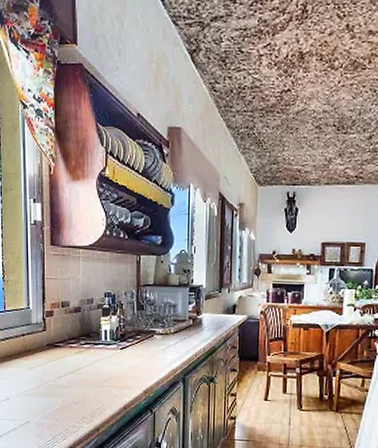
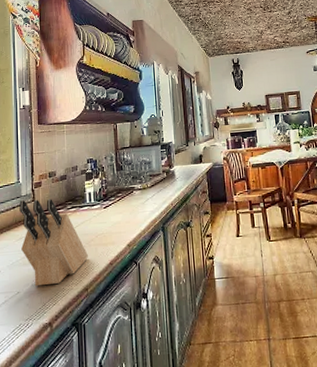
knife block: none [29,328,101,420] -> present [19,199,88,287]

